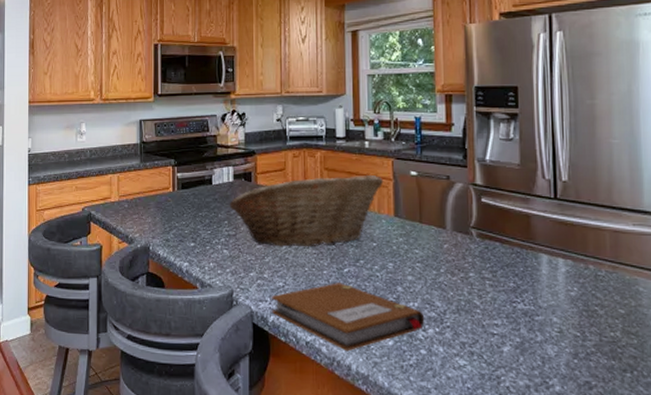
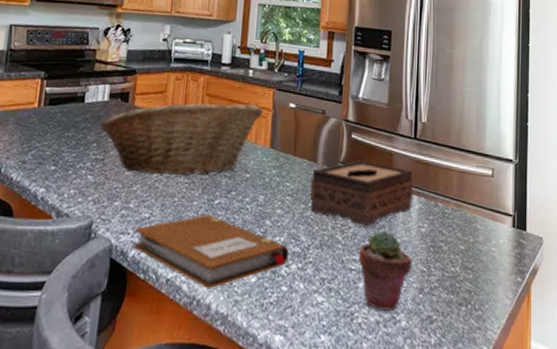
tissue box: none [441,225,558,292] -> present [310,161,414,227]
potted succulent: none [500,294,563,375] -> present [358,229,412,311]

